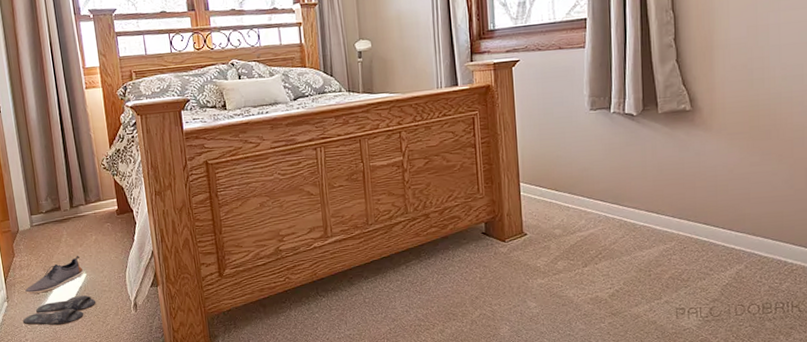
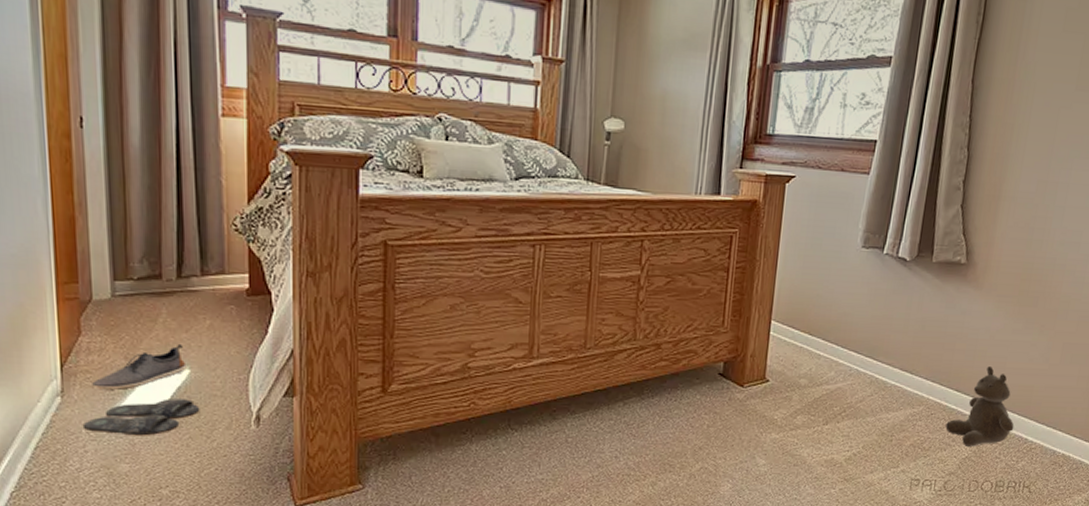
teddy bear: none [701,199,771,274] -> present [945,366,1014,447]

